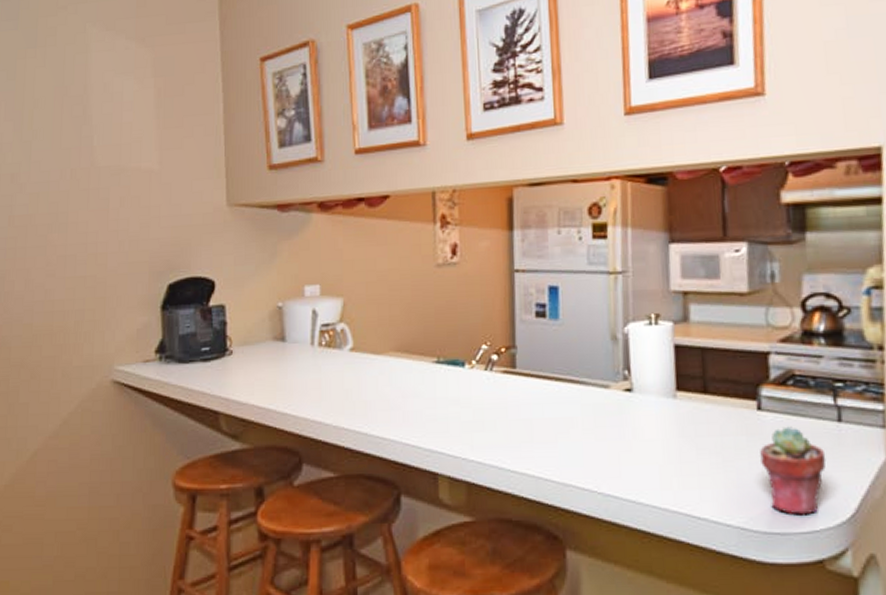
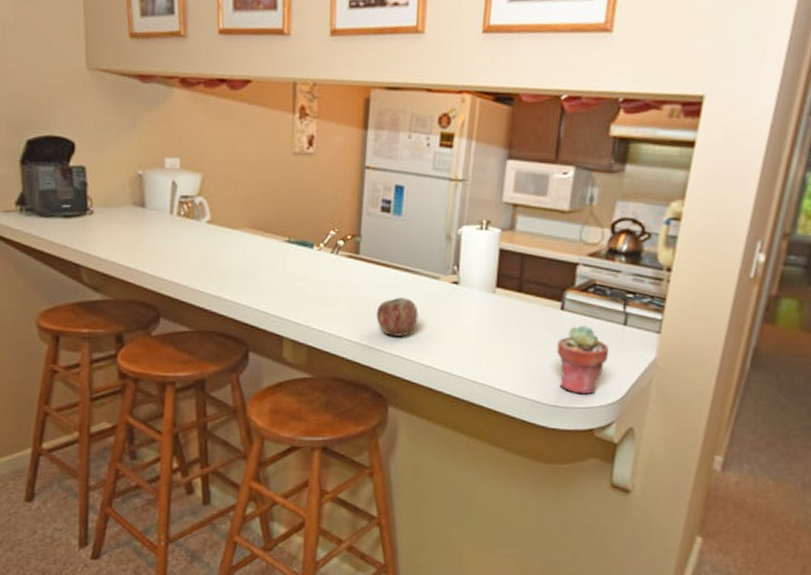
apple: none [541,413,590,461] -> present [376,297,419,337]

